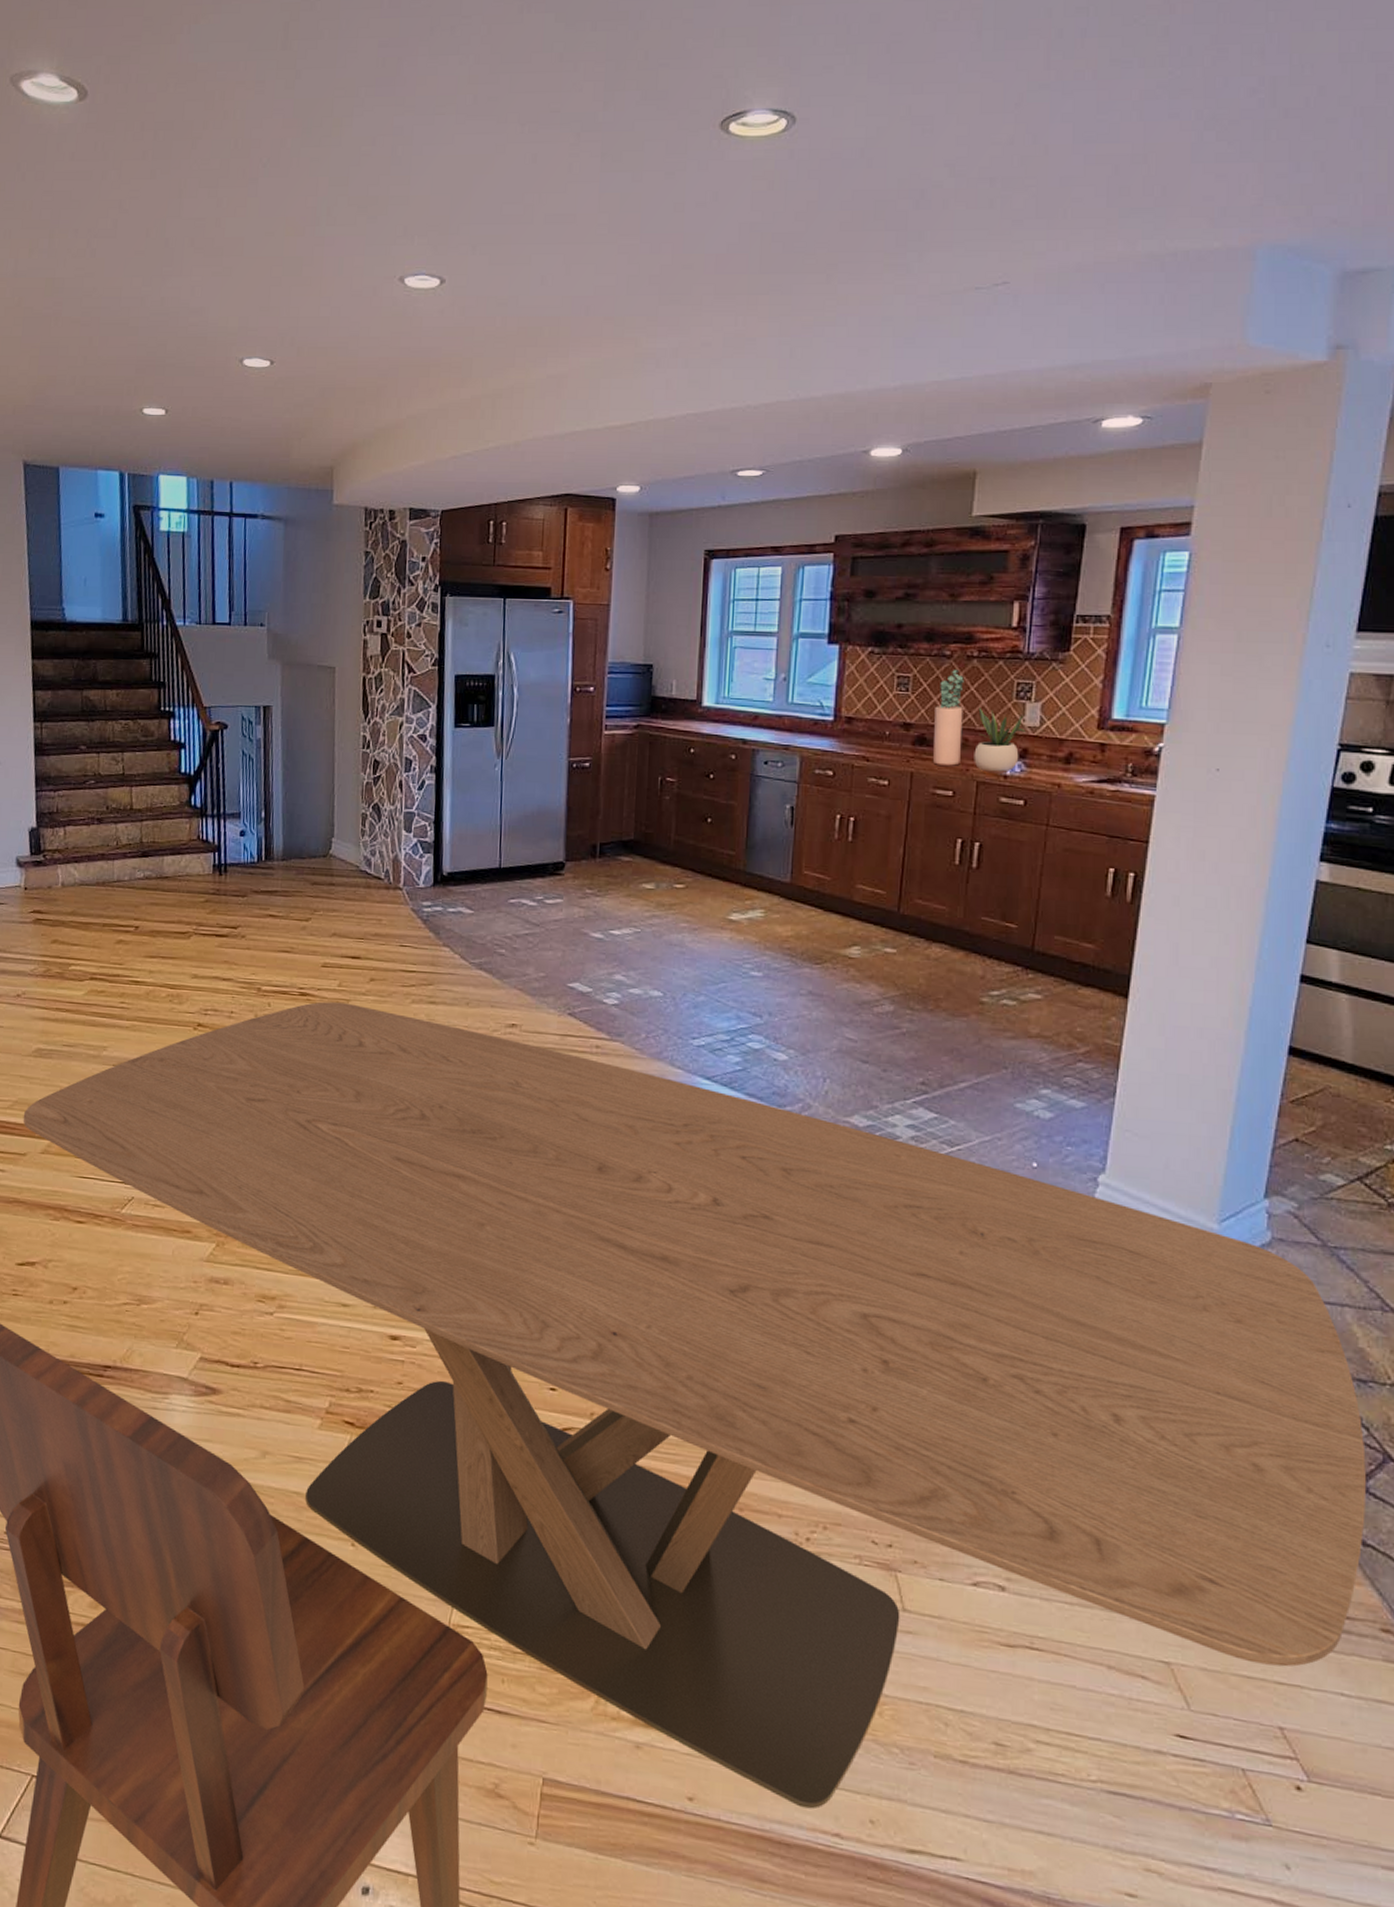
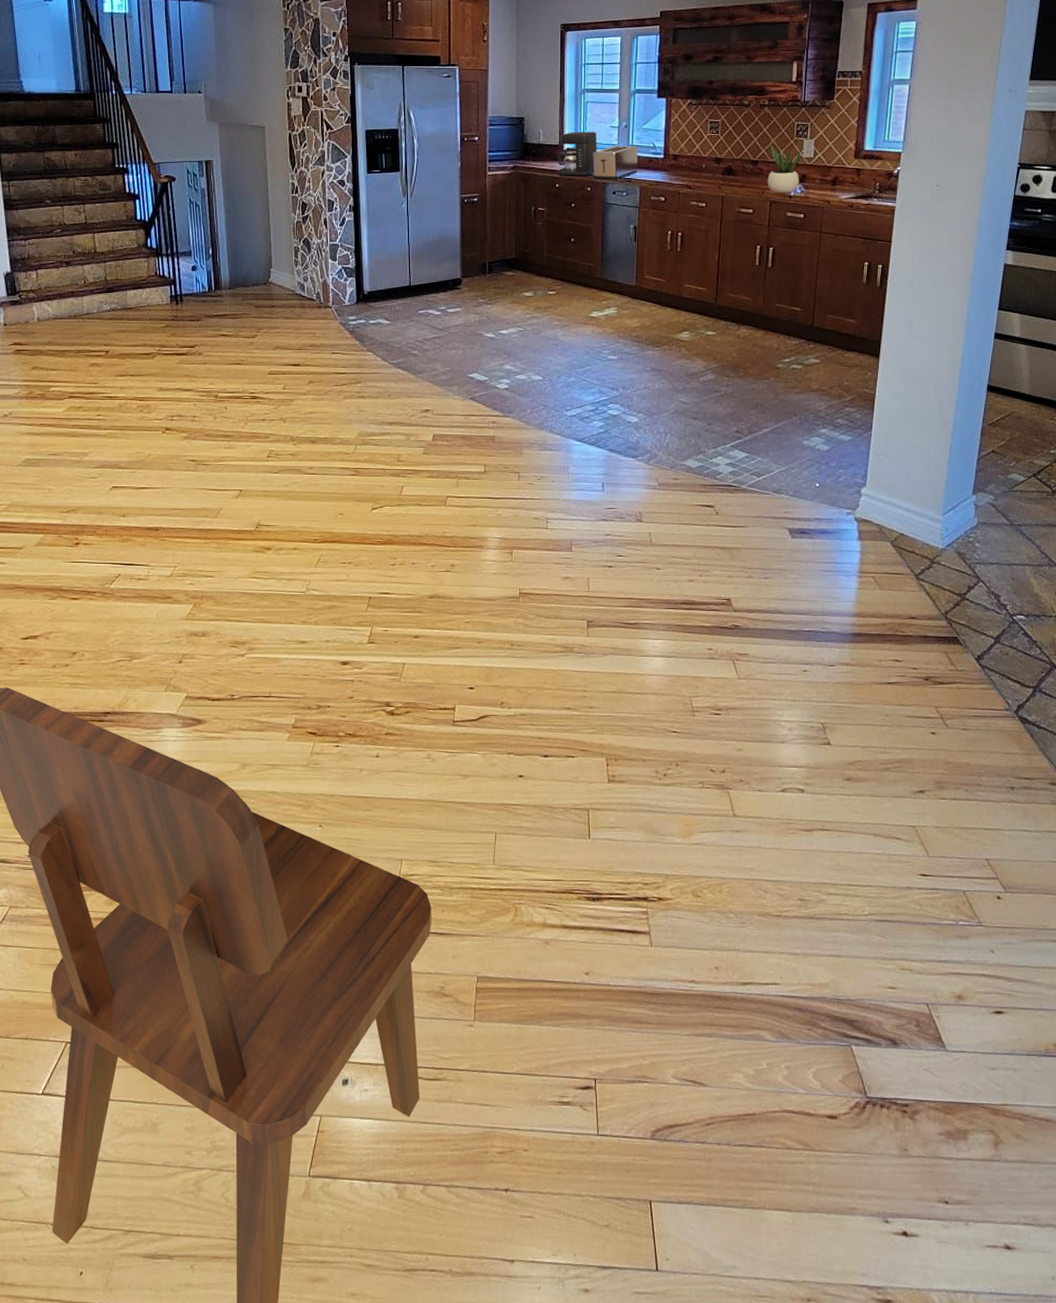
dining table: present [23,1001,1366,1809] -> none [17,402,1040,966]
coffee maker: none [693,684,746,741] -> present [558,131,597,176]
toaster: none [738,703,799,747] -> present [592,145,637,180]
vase: present [932,664,964,767] -> none [737,111,759,191]

